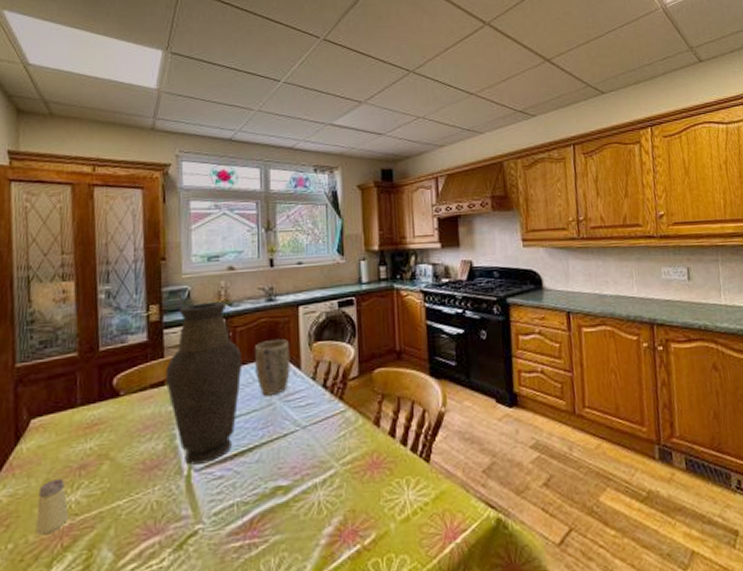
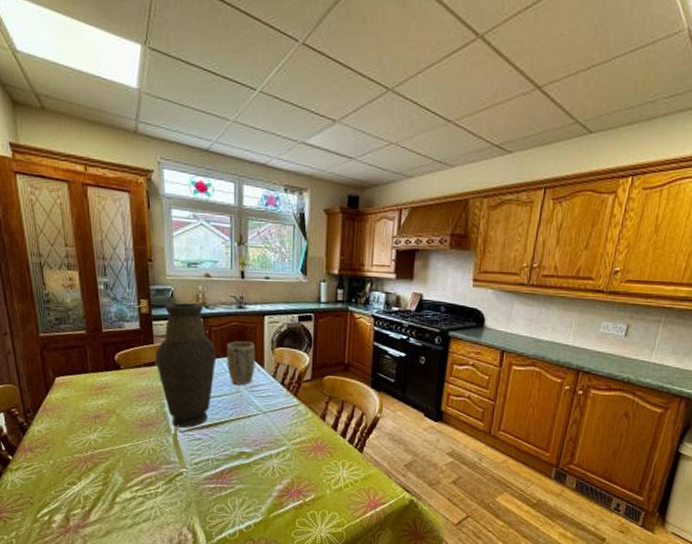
saltshaker: present [35,479,69,535] -> none [66,422,89,459]

